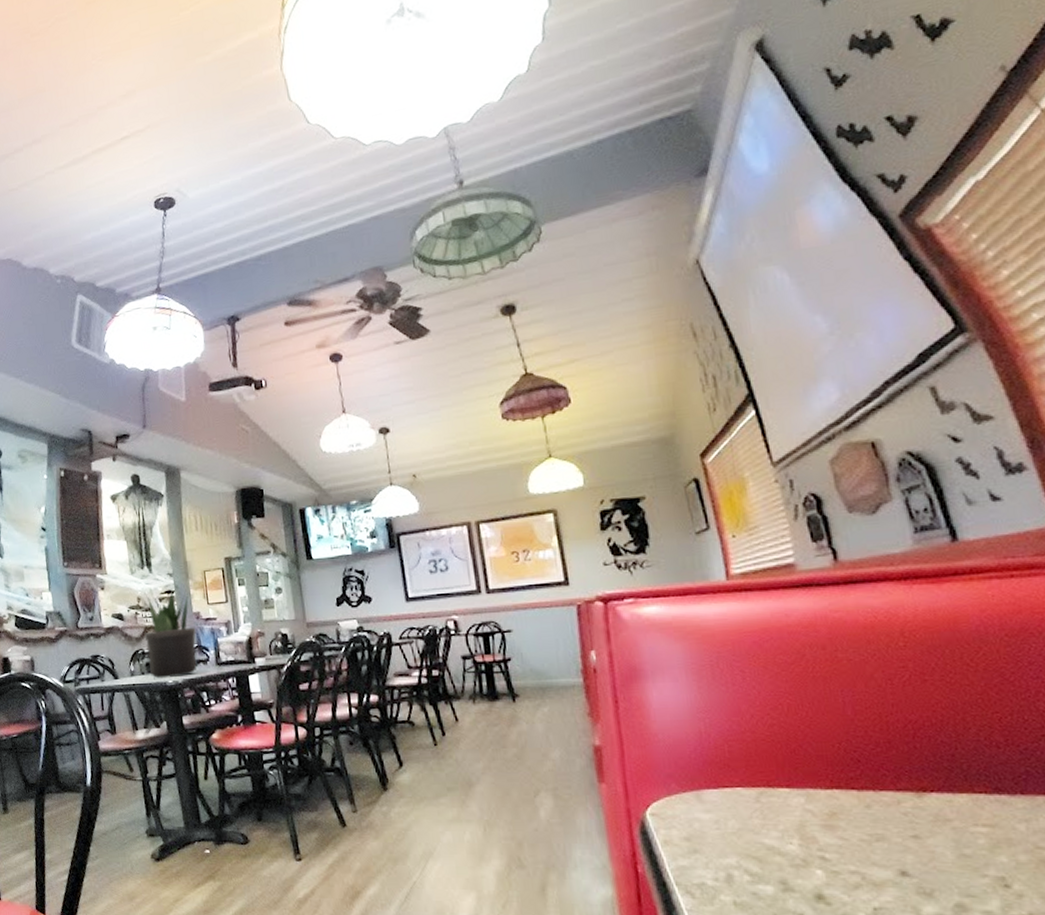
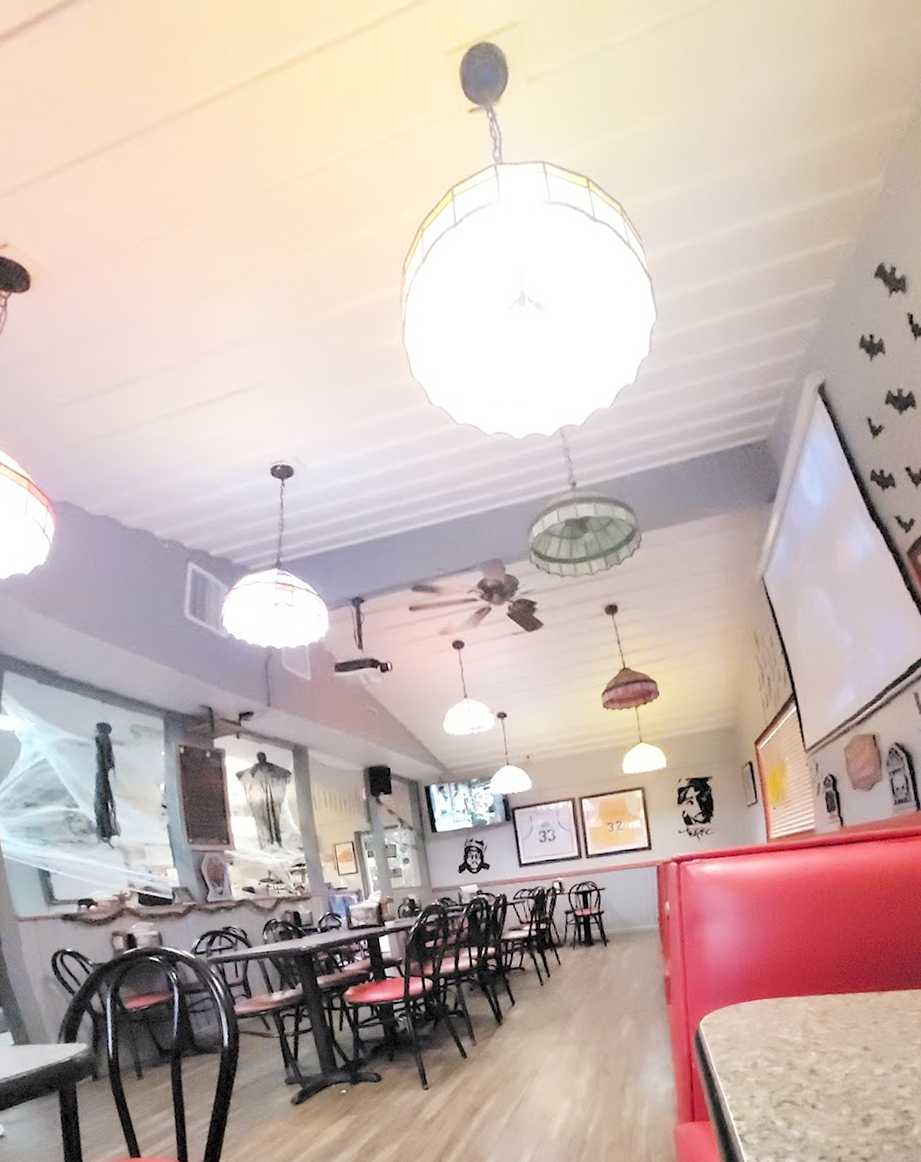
planter: present [144,592,197,679] -> none [276,865,330,945]

